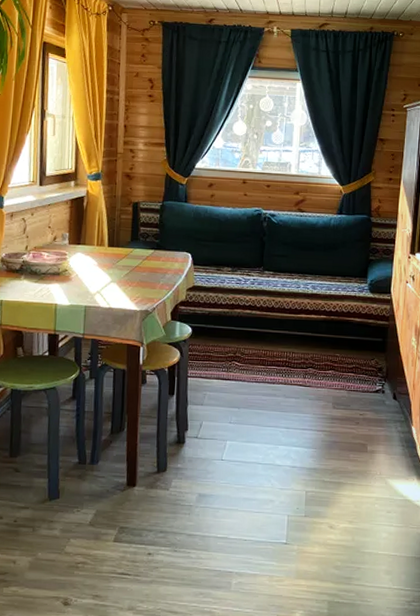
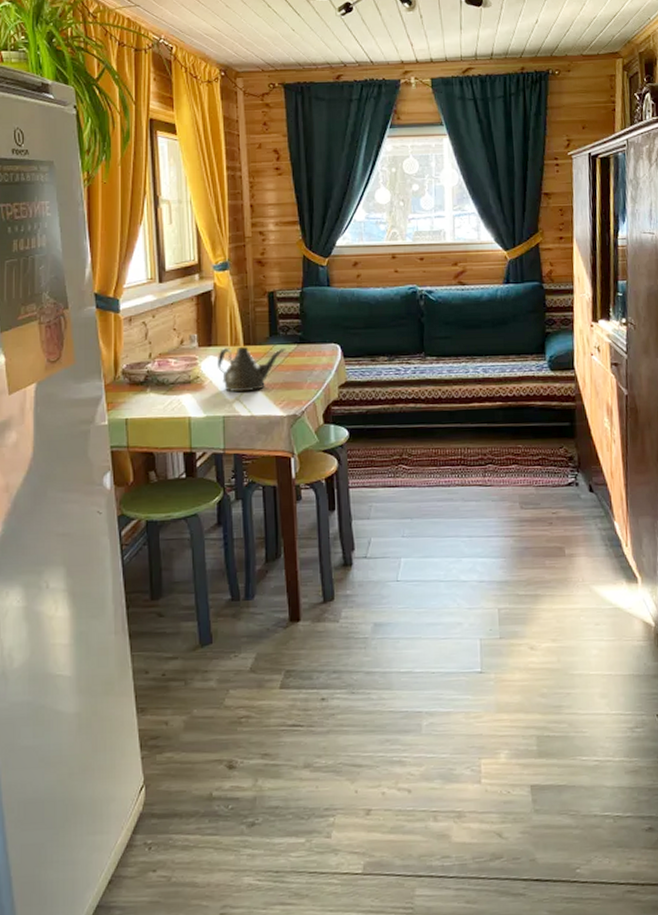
teapot: none [84,247,144,287] -> present [218,346,286,393]

